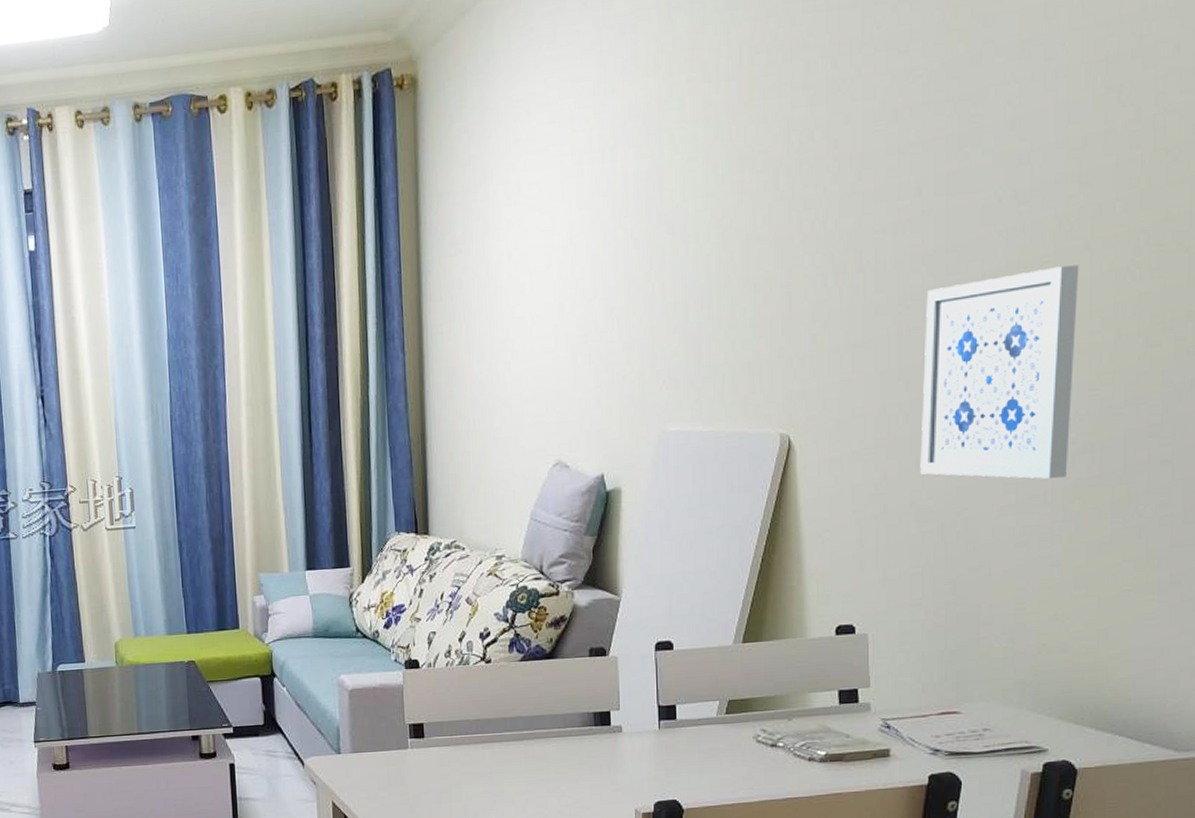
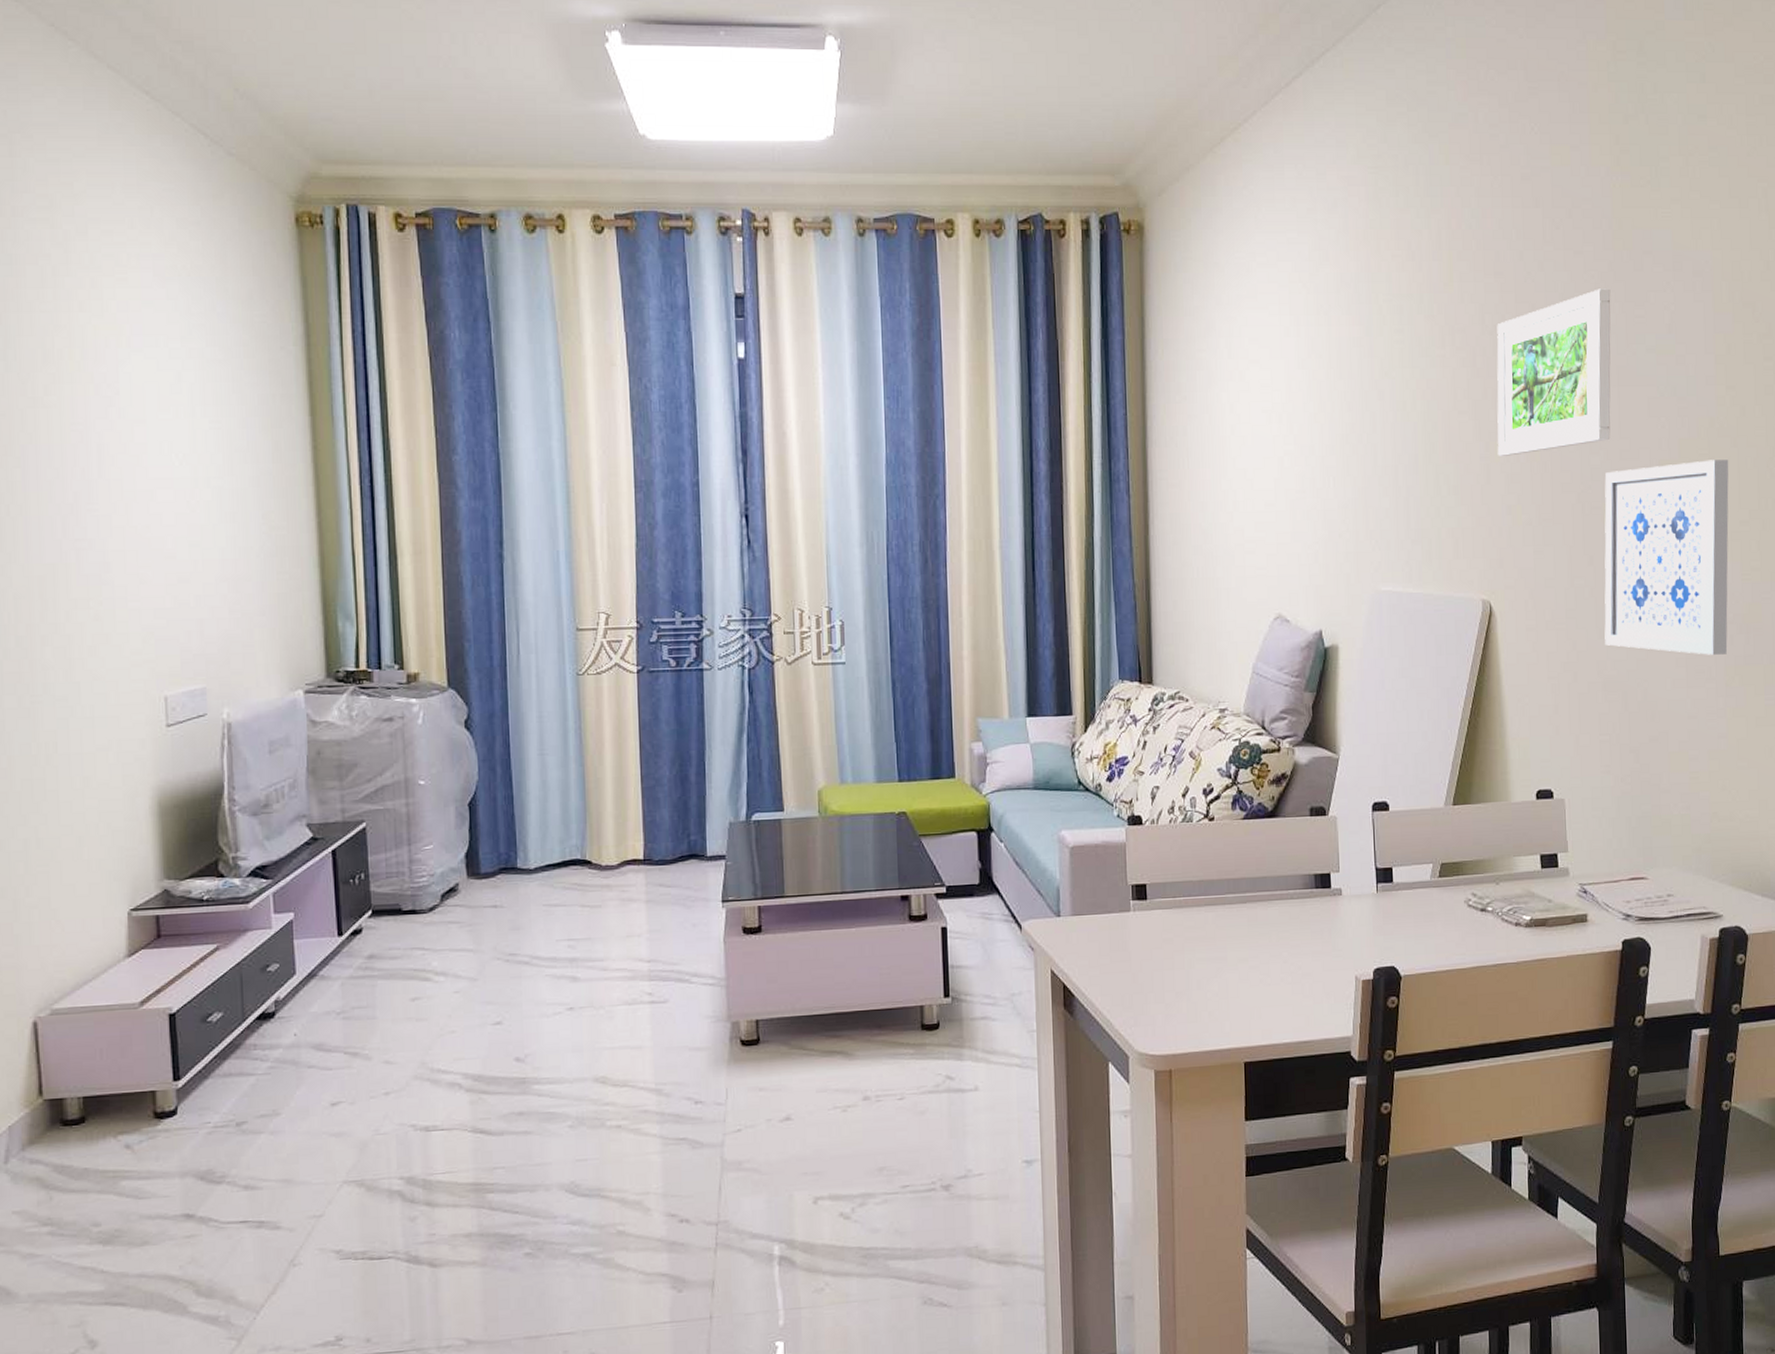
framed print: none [801,88,941,283] -> present [1497,288,1611,456]

